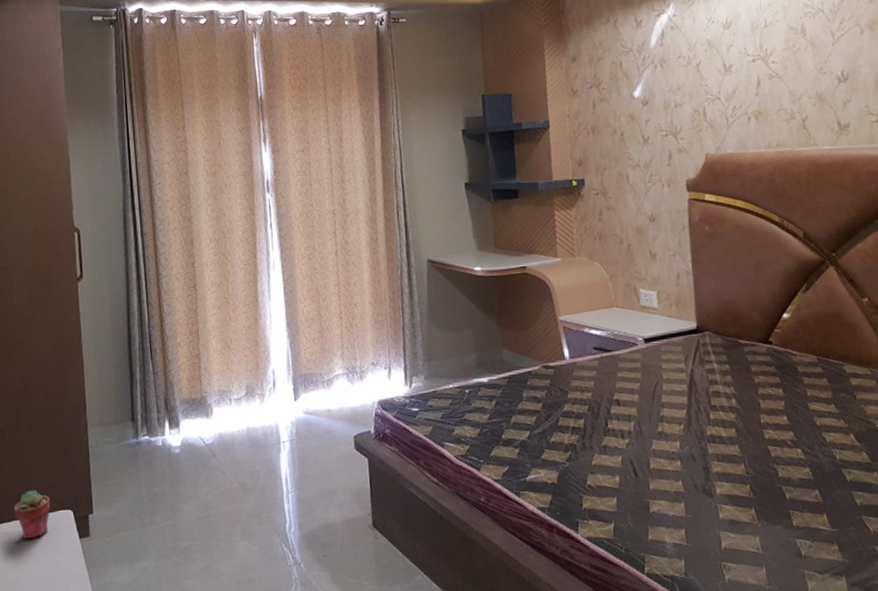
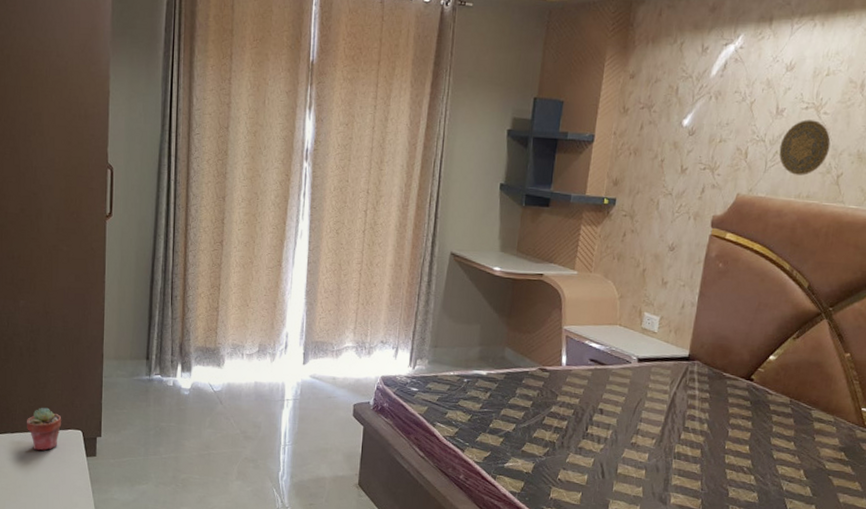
decorative plate: none [736,70,788,126] -> present [779,120,831,176]

